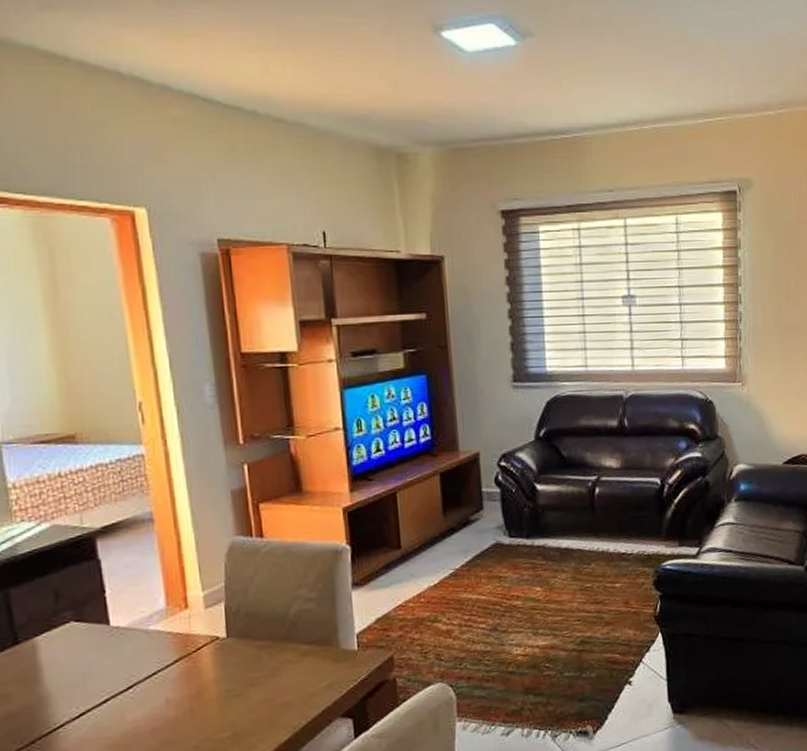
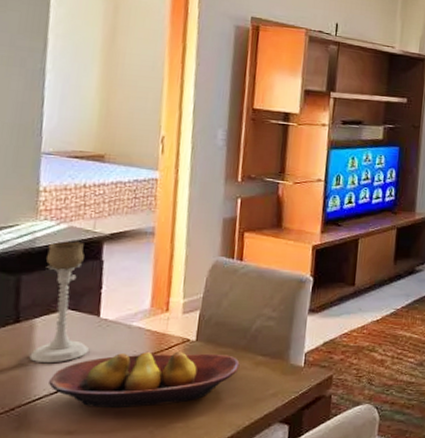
candle holder: none [33,541,106,687] -> present [29,241,90,364]
fruit bowl: none [67,648,283,728] -> present [49,351,240,407]

